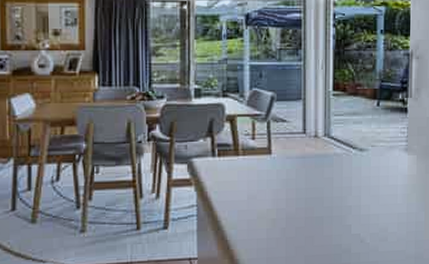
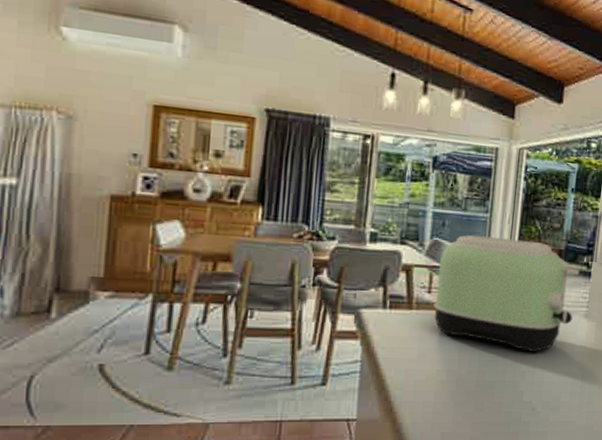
toaster: none [258,82,396,188] -> present [433,234,580,353]

